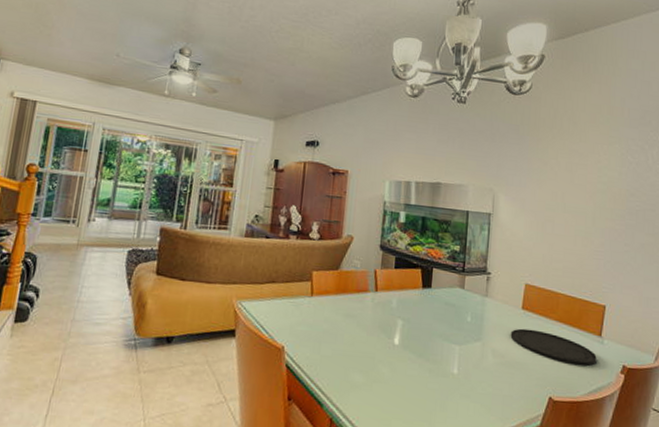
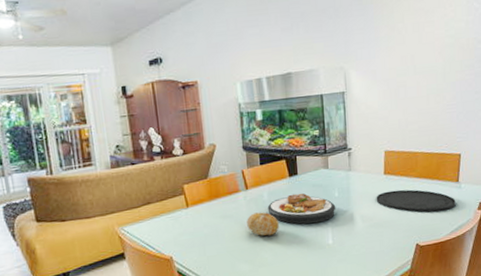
fruit: none [369,318,403,349] -> present [247,212,279,236]
plate: none [394,307,467,347] -> present [267,193,336,224]

